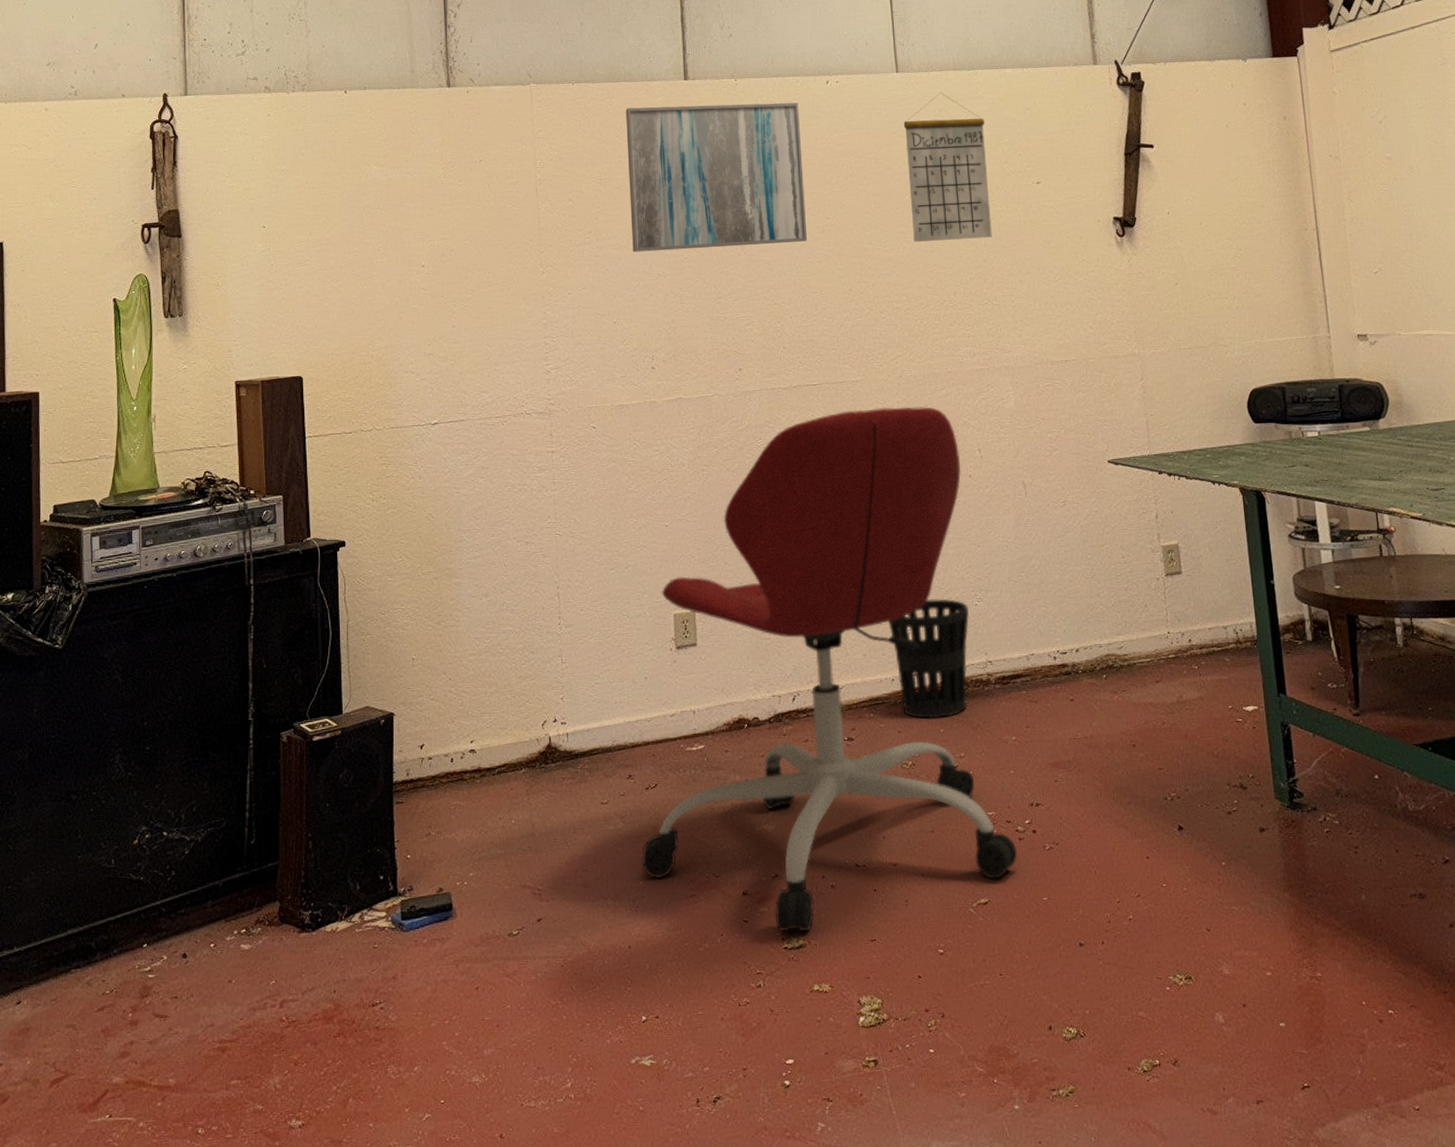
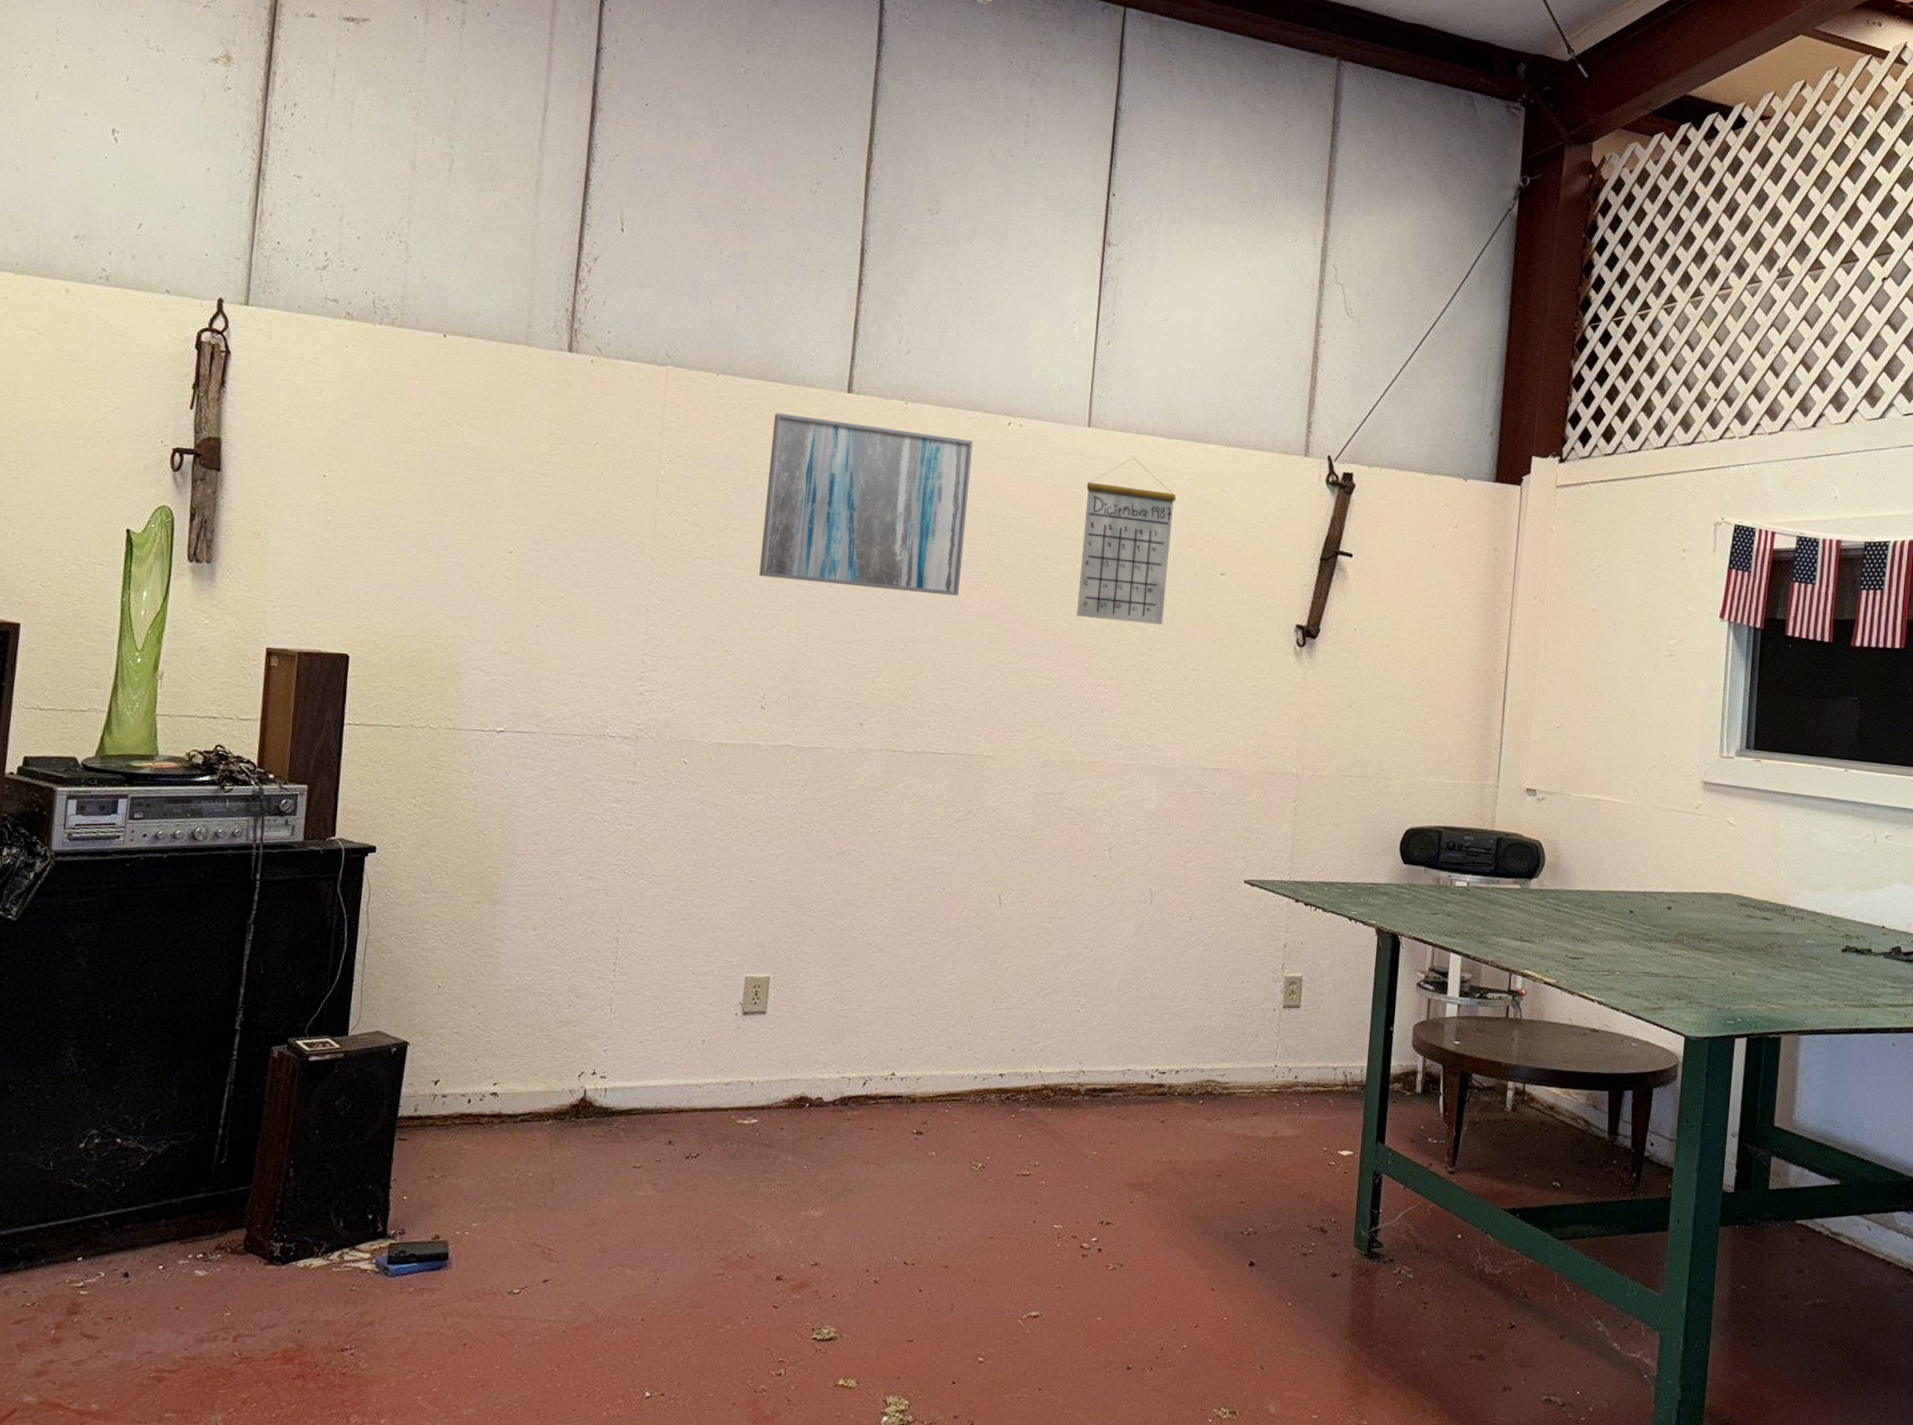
office chair: present [642,407,1018,932] -> none [669,787,1088,1325]
wastebasket: present [888,598,969,719] -> none [980,998,1070,1124]

